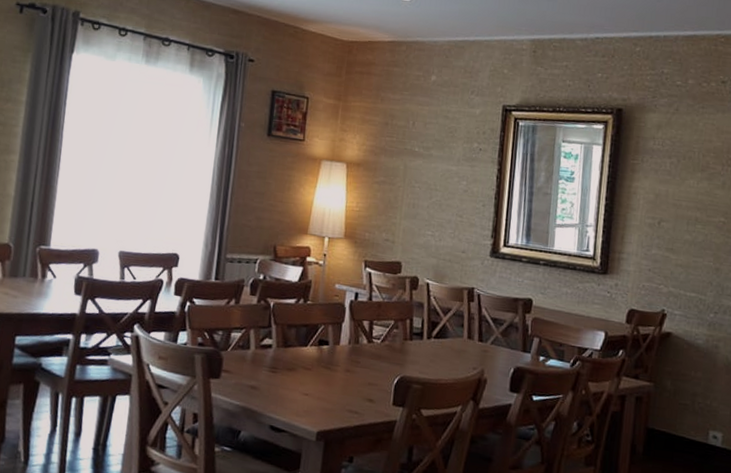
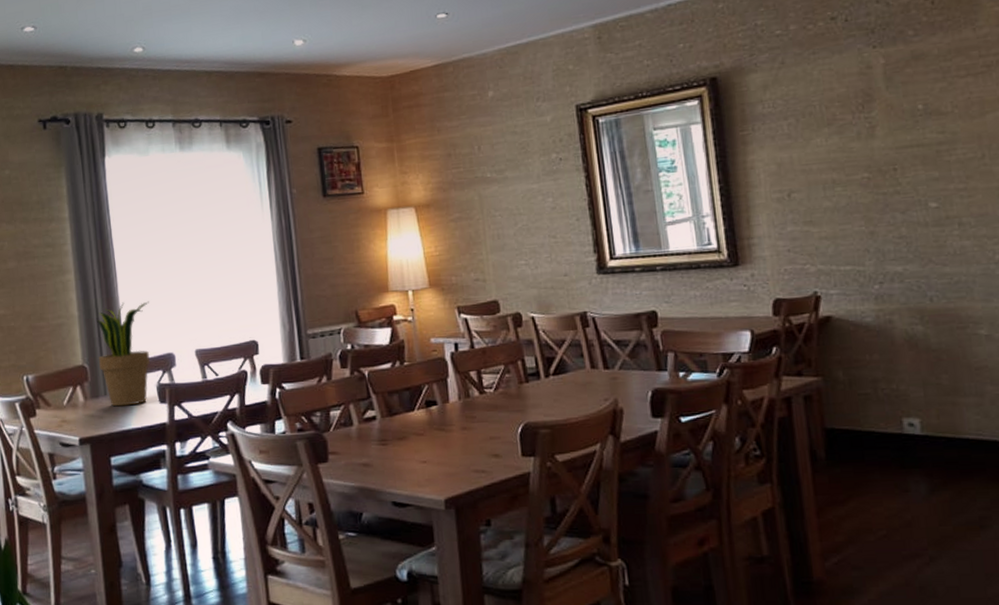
potted plant: none [24,192,85,292] -> present [97,301,150,407]

